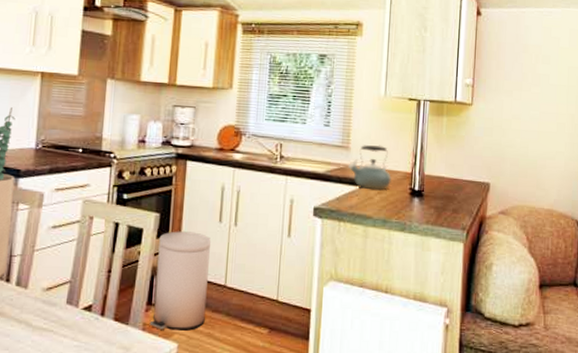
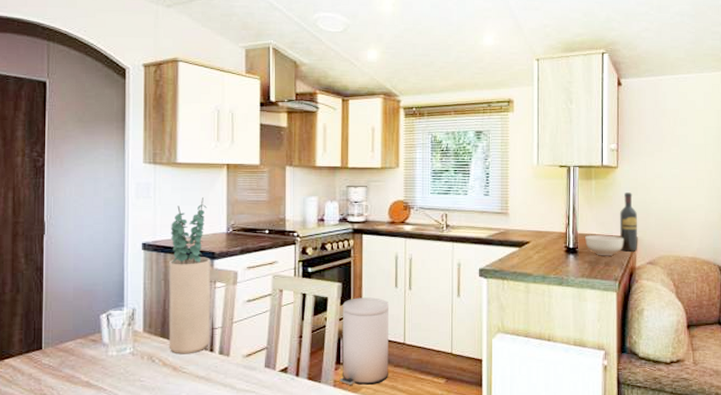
kettle: present [347,145,391,190] -> none [507,209,548,250]
bowl: none [432,178,474,202] -> present [585,235,623,256]
wine bottle: none [470,133,491,199] -> present [619,192,638,252]

